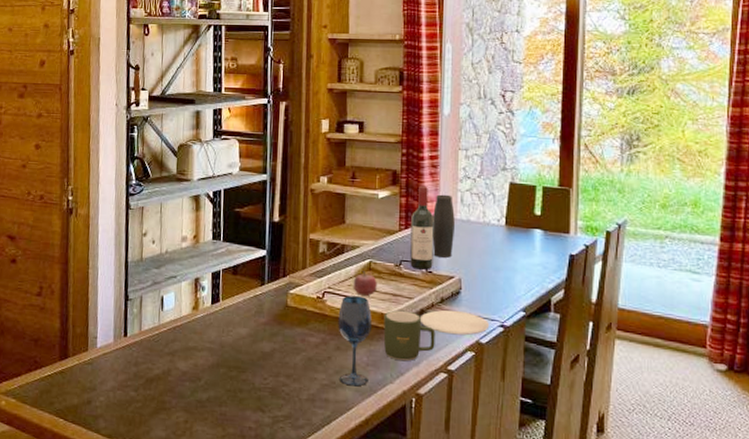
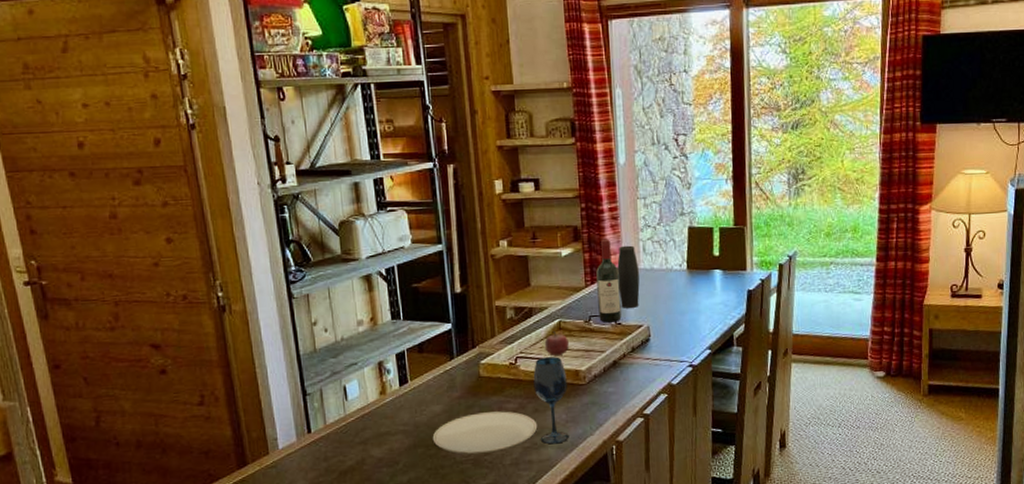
plate: none [235,342,338,384] -> present [432,411,538,454]
mug: present [383,310,435,362] -> none [578,364,630,413]
plate: present [421,310,490,336] -> none [614,357,680,381]

